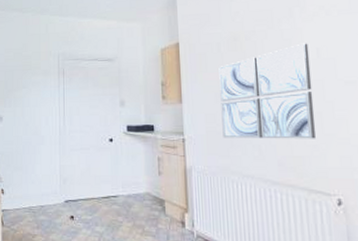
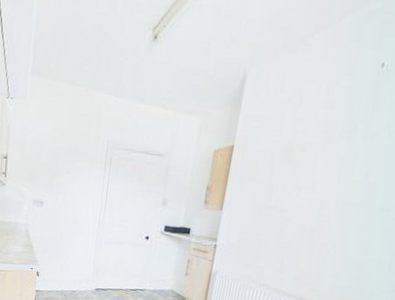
wall art: present [219,43,316,139] -> none [252,163,360,260]

